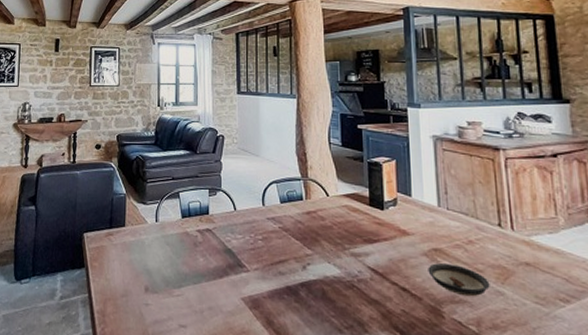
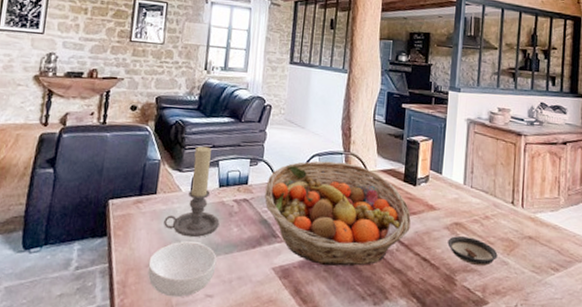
cereal bowl: none [123,272,187,328] -> present [147,241,217,298]
candle holder: none [134,179,186,268] -> present [164,146,220,238]
fruit basket: none [226,188,383,297] -> present [264,161,411,266]

